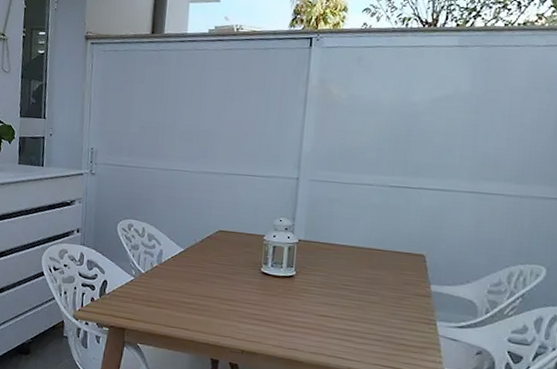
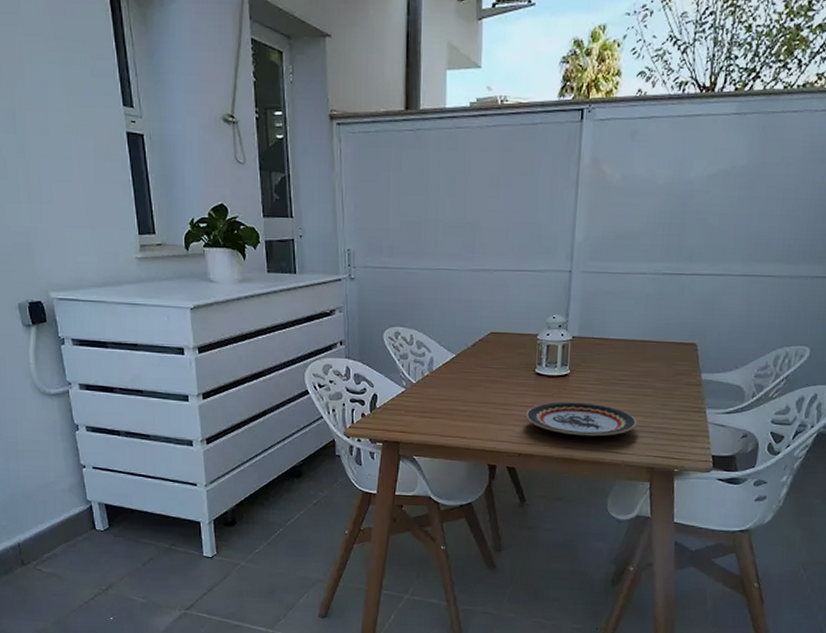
plate: none [250,302,364,341] -> present [526,402,637,437]

